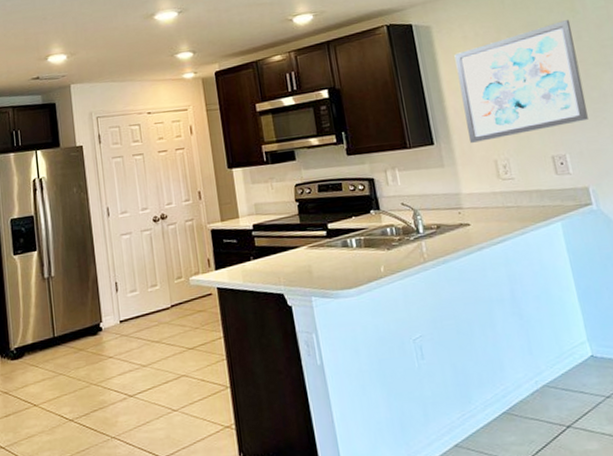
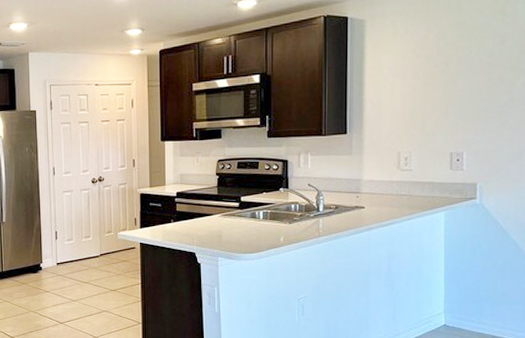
wall art: present [454,20,588,143] -> none [380,23,498,135]

